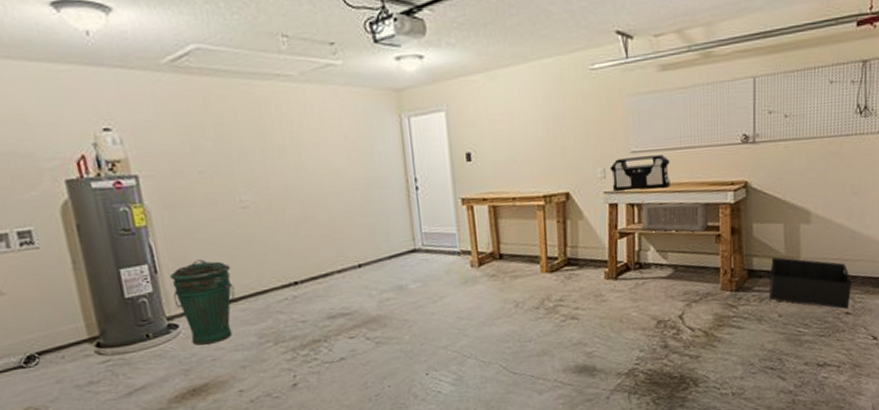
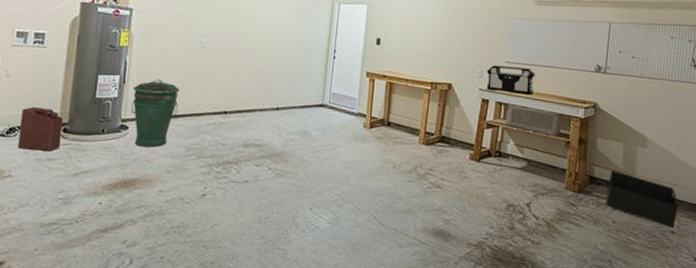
jerry can: none [34,323,100,379] -> present [18,106,63,151]

